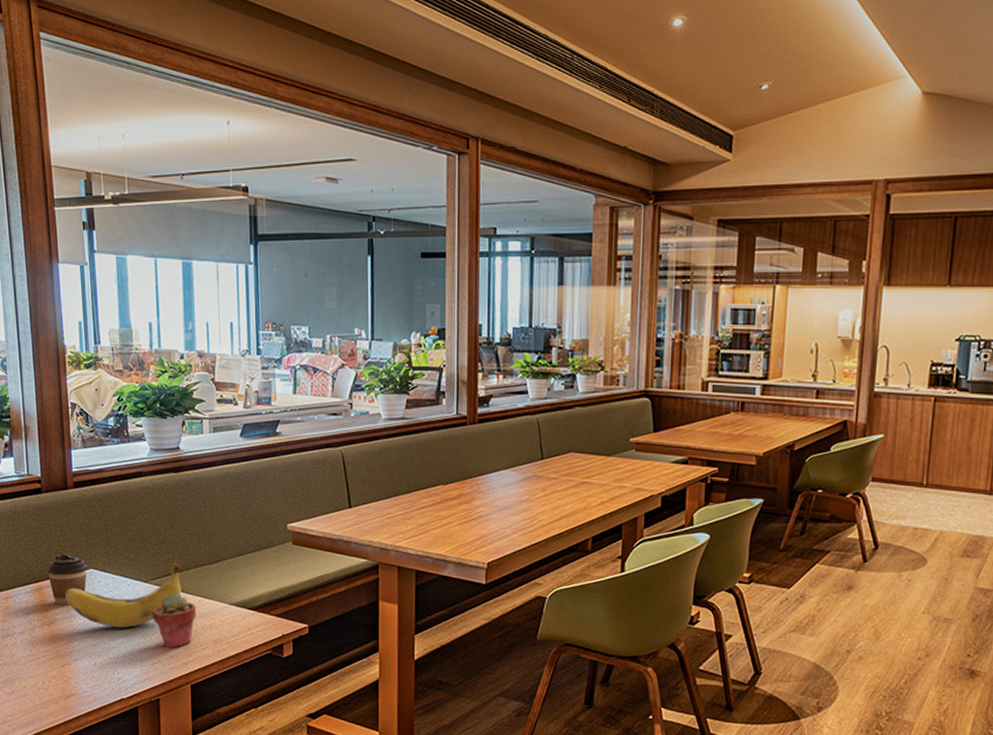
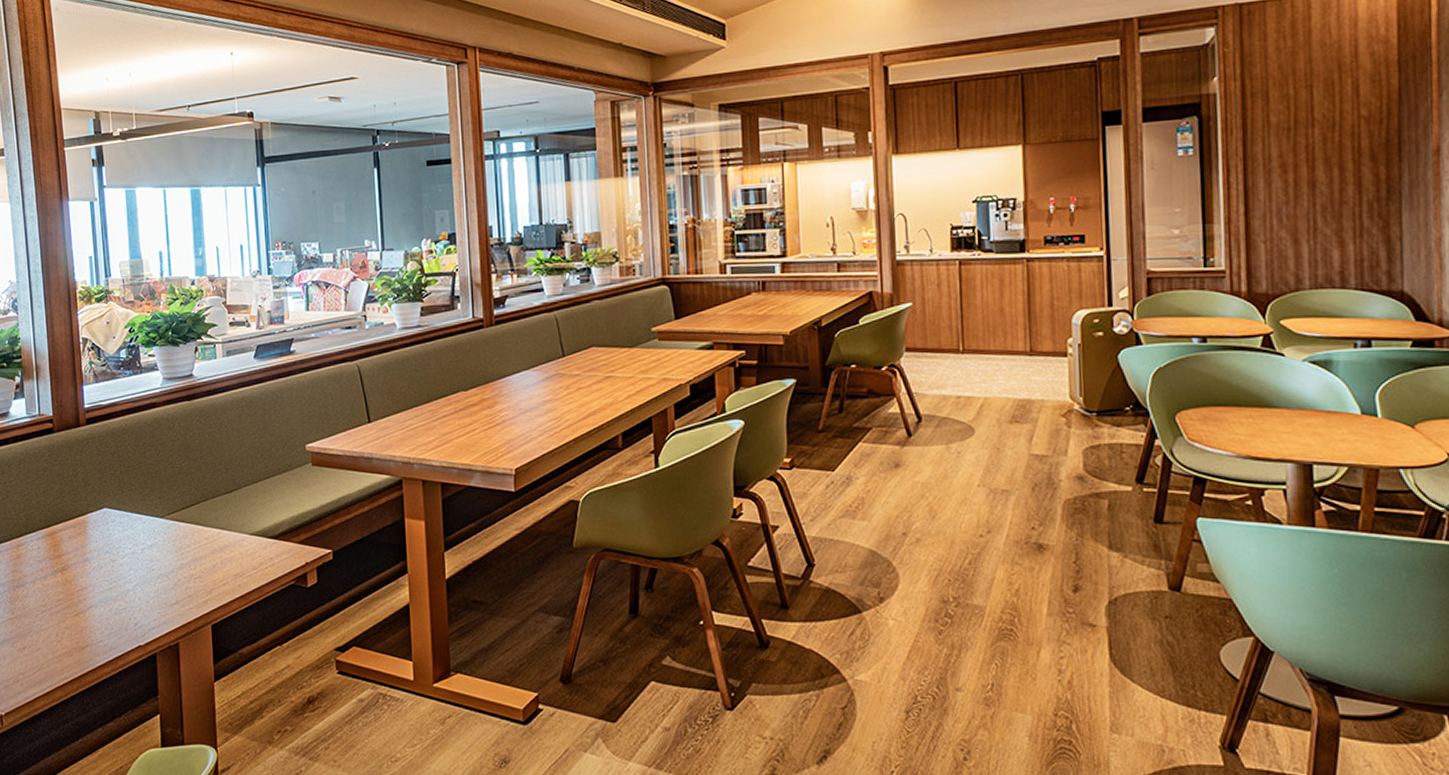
coffee cup: present [47,553,88,606] -> none [59,494,101,549]
banana: present [65,562,181,628] -> none [78,494,199,569]
potted succulent: present [152,593,196,649] -> none [169,527,215,586]

